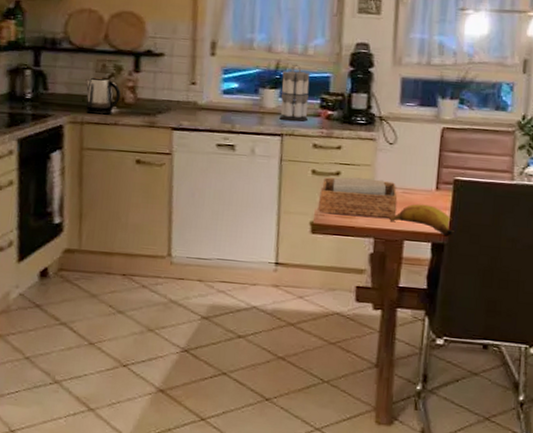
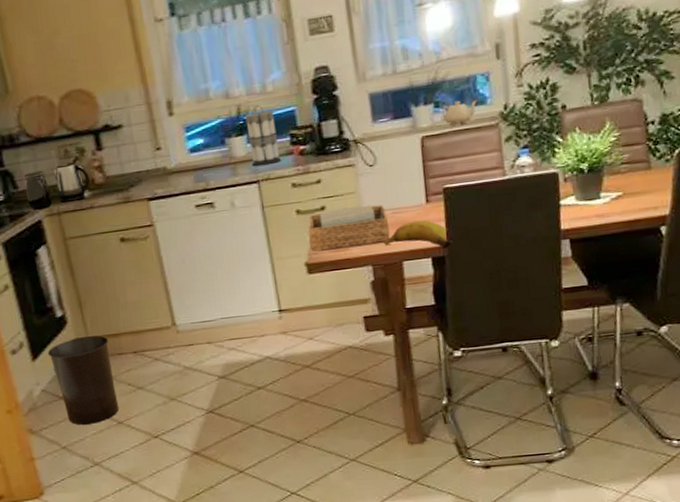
waste bin: none [35,248,101,339] -> present [47,335,119,425]
jar: none [54,77,80,115] -> present [23,170,53,210]
teapot: none [463,102,499,125] -> present [440,100,477,127]

